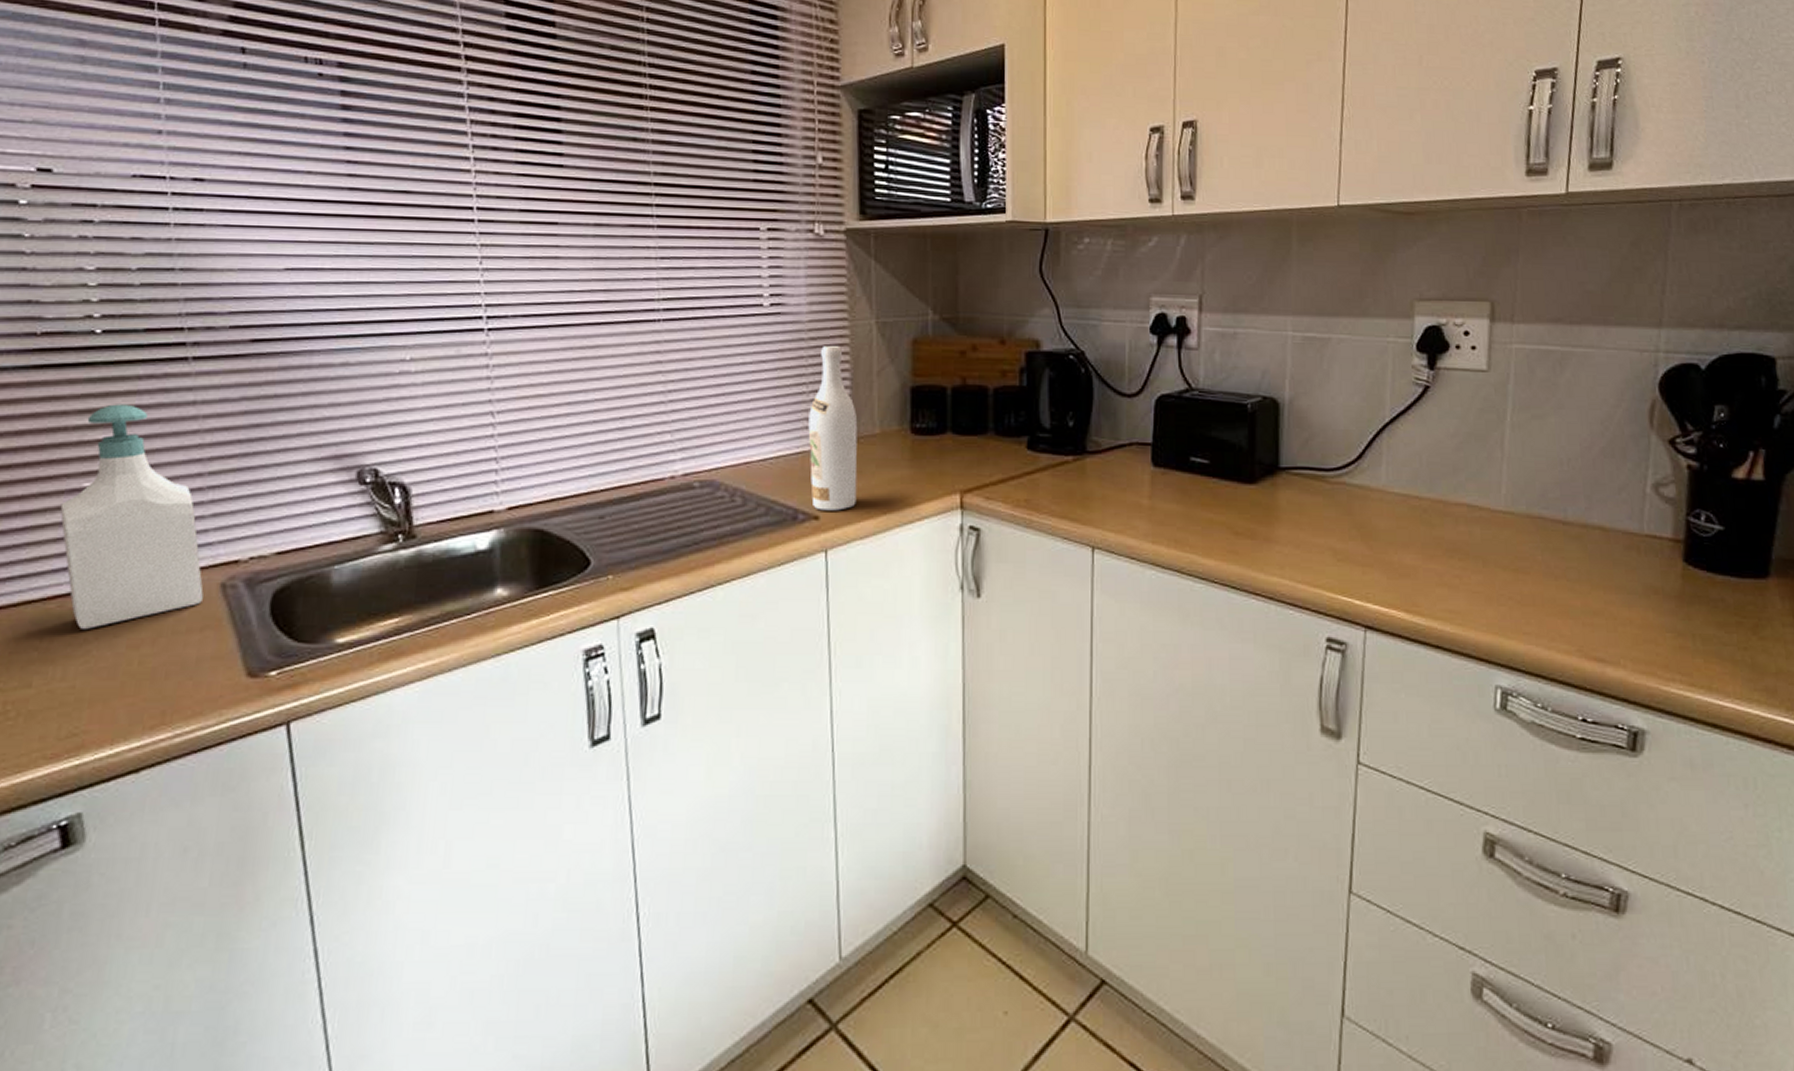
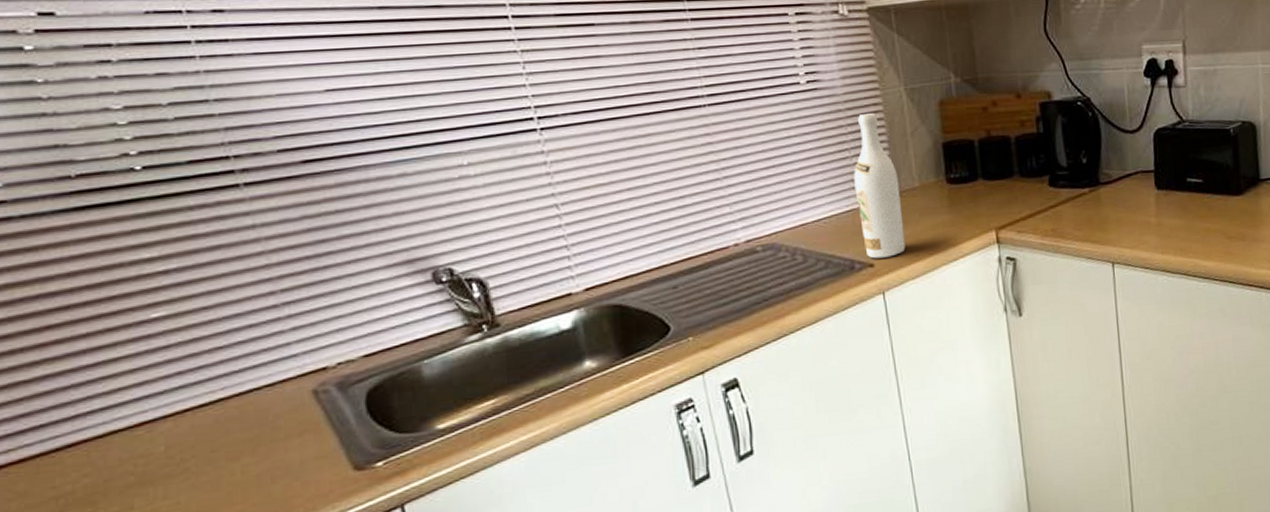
soap bottle: present [60,404,204,629] -> none [130,235,296,450]

